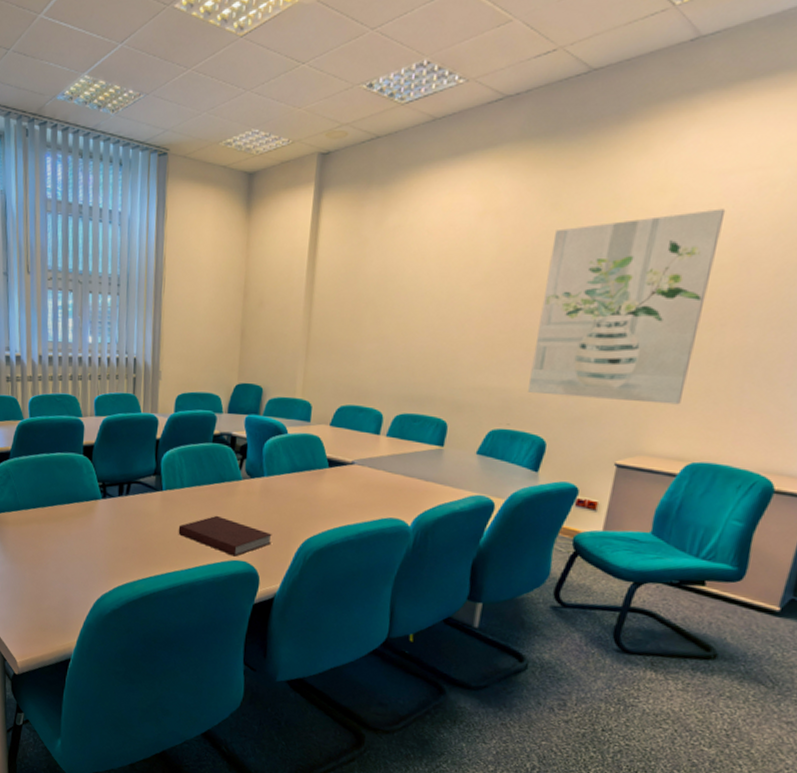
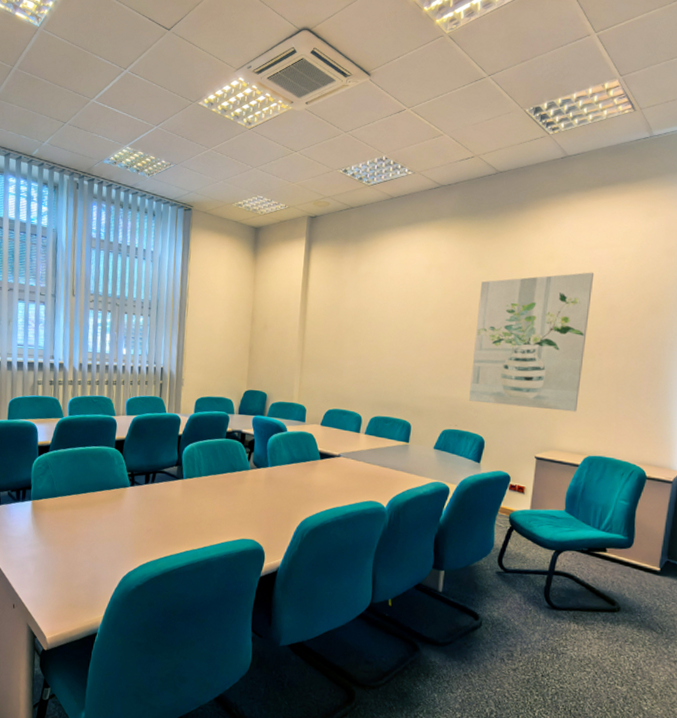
notebook: present [178,515,272,557] -> none [196,500,275,536]

